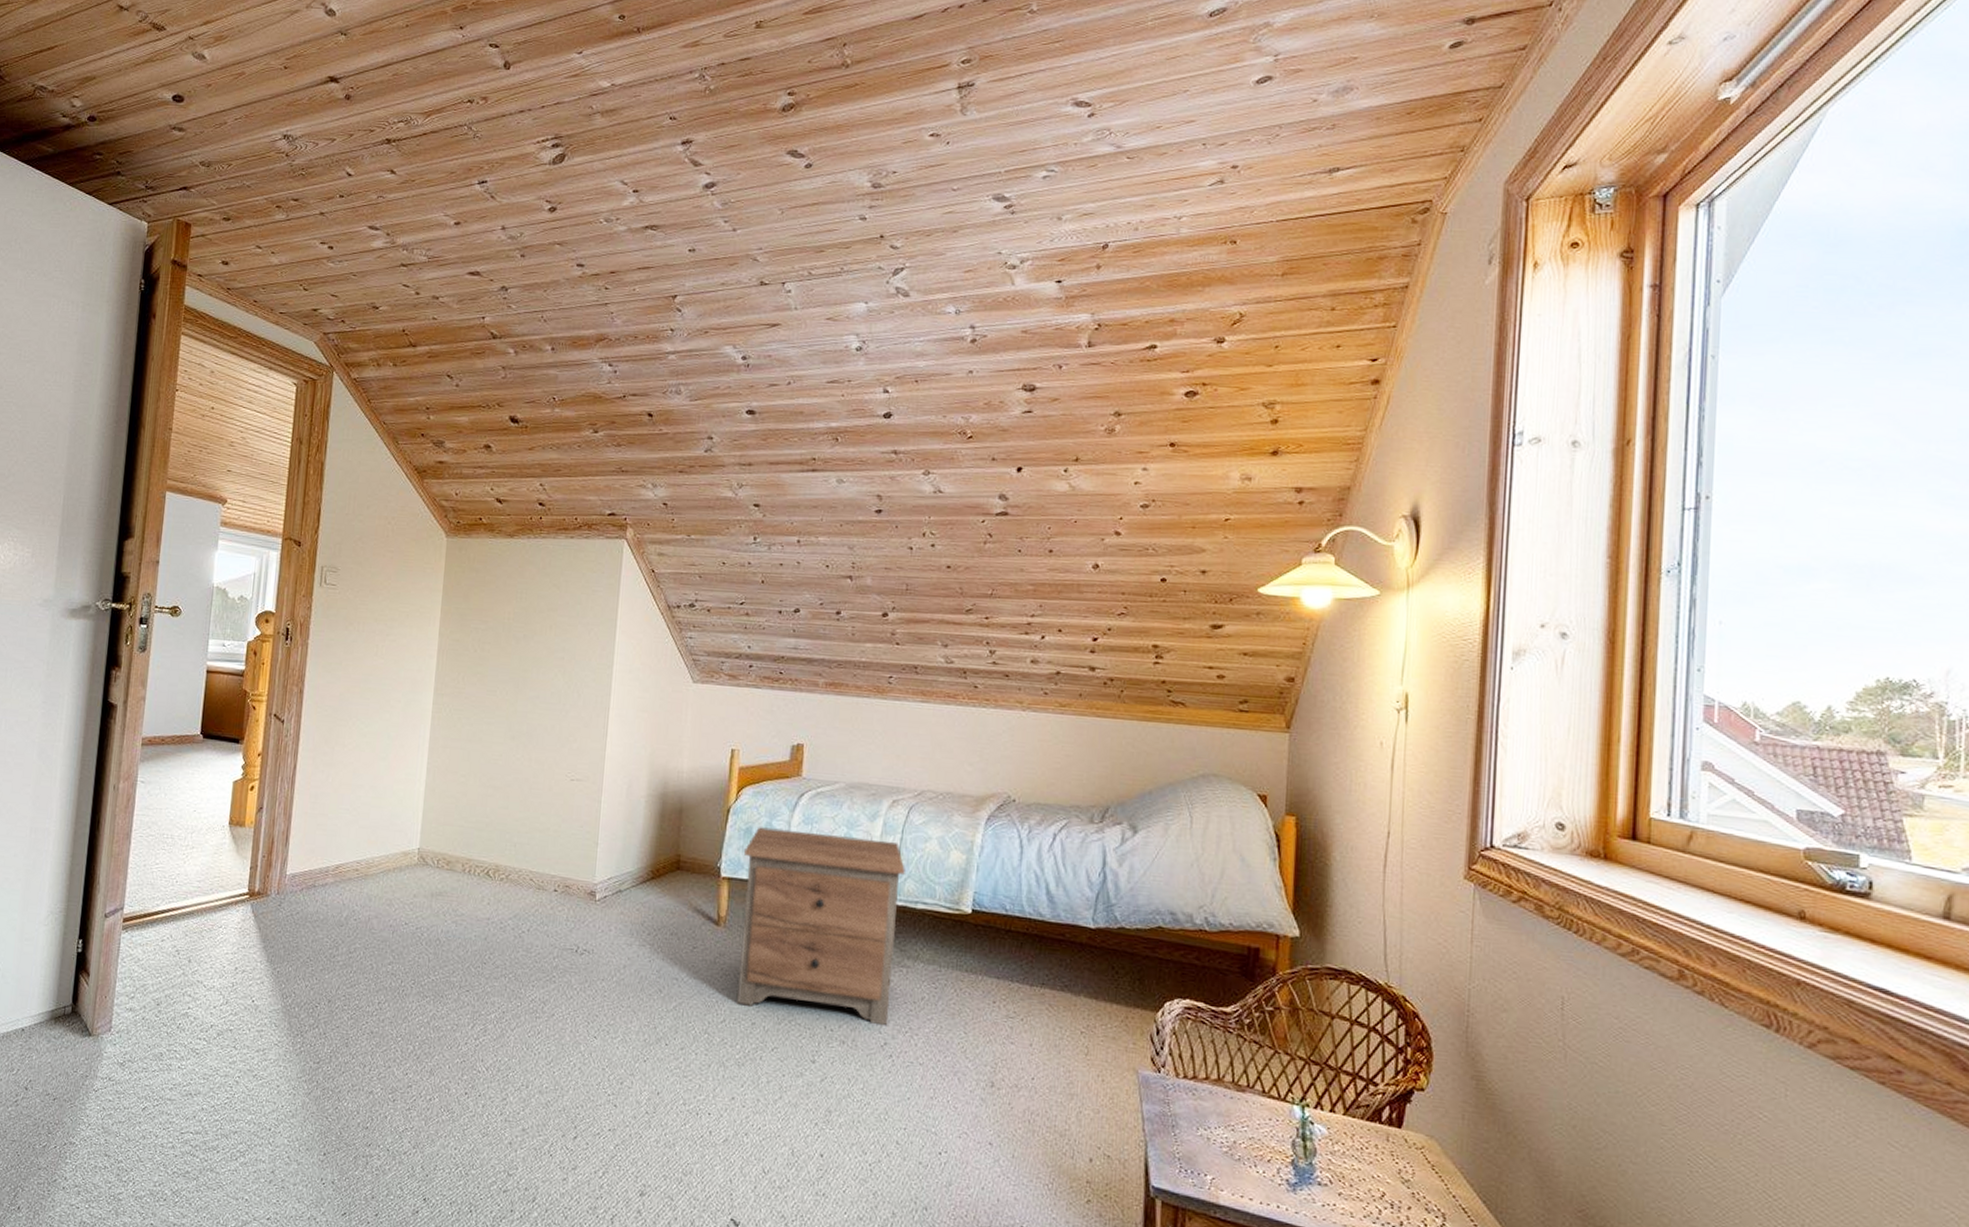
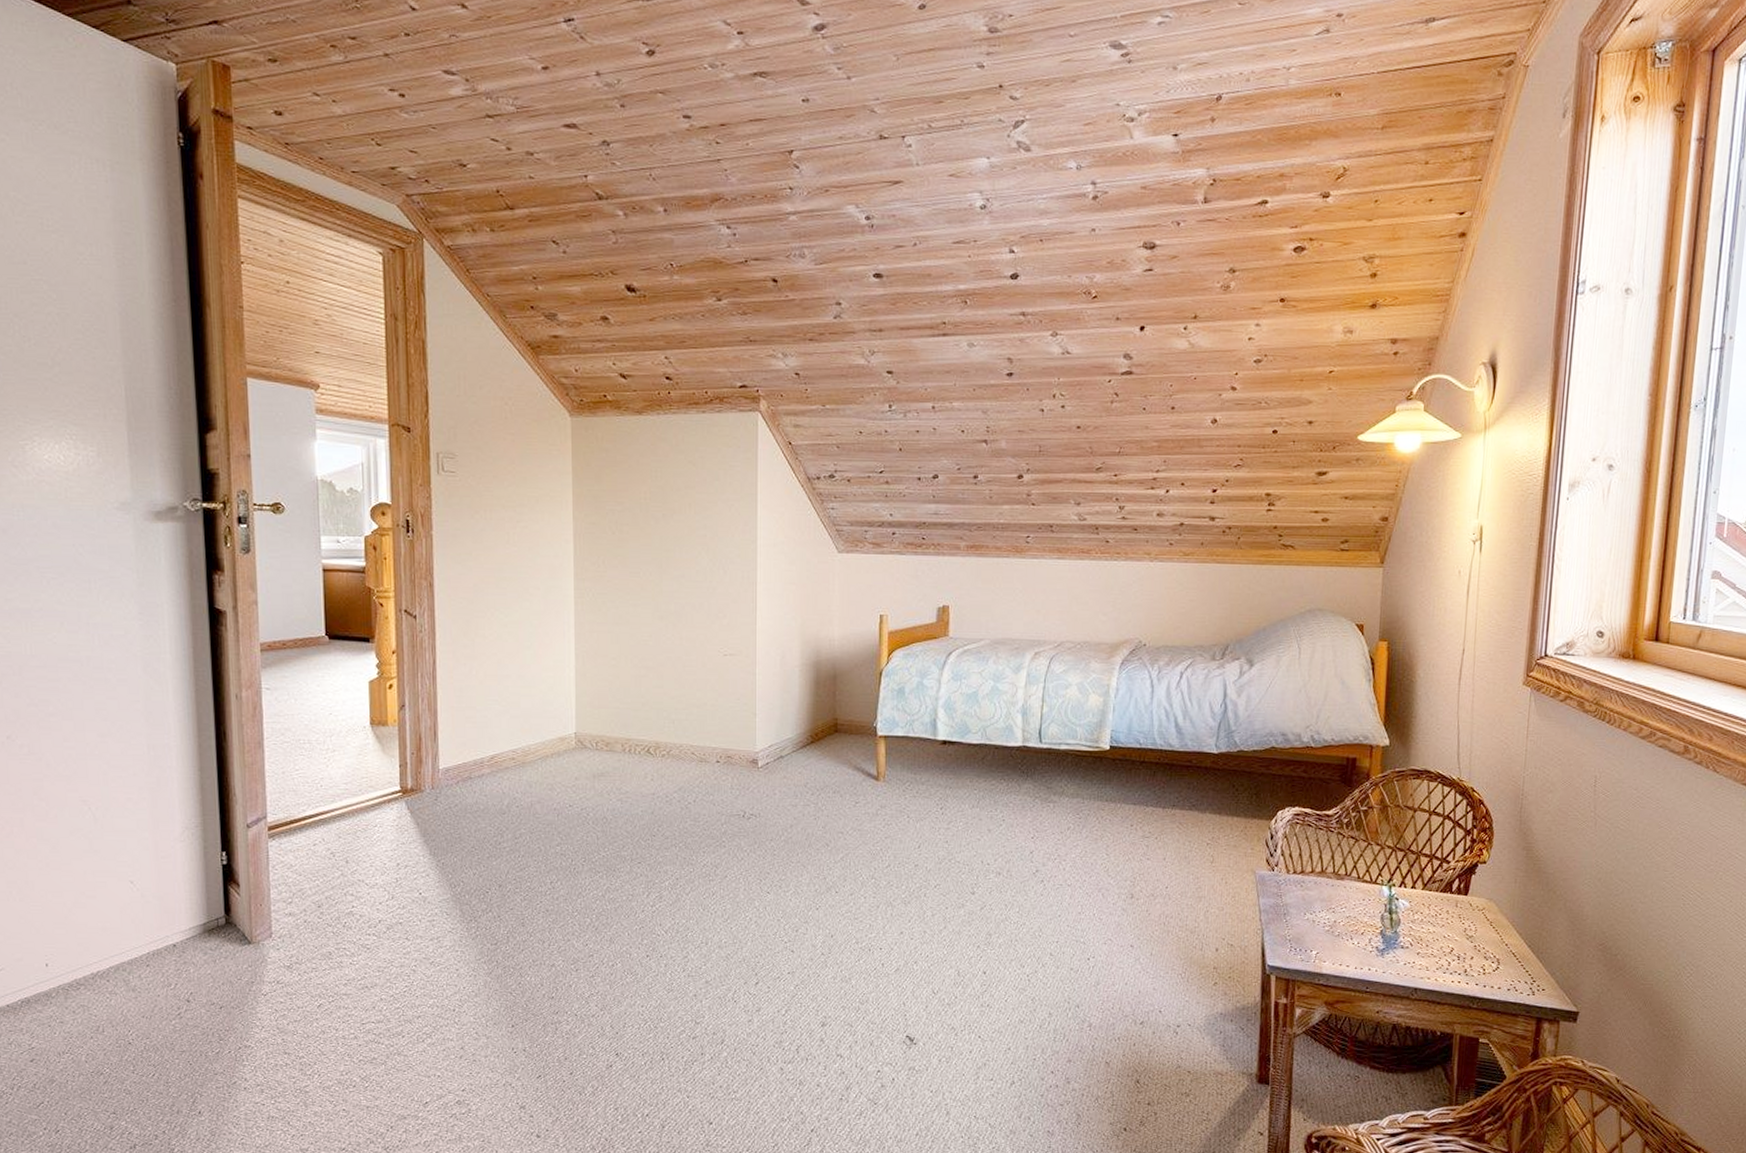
nightstand: present [737,826,905,1026] -> none [898,685,1049,856]

